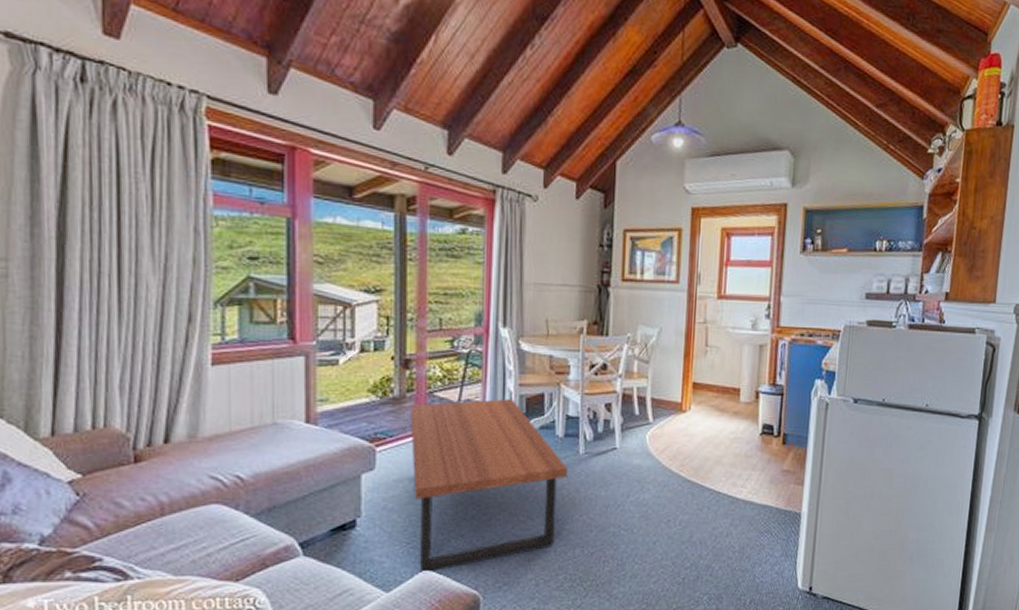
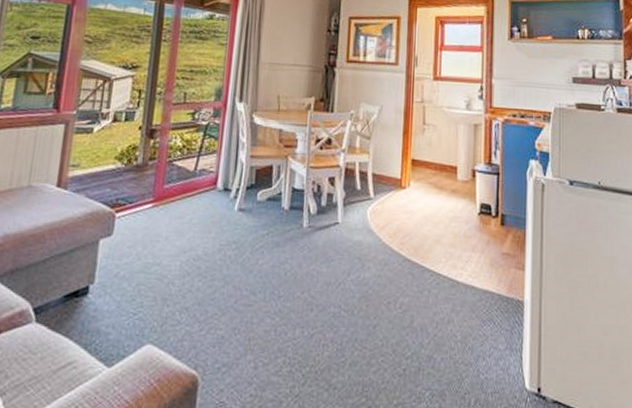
coffee table: present [410,399,568,574] -> none [143,169,292,349]

